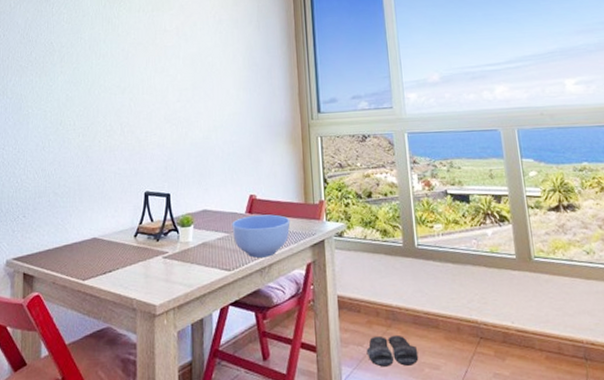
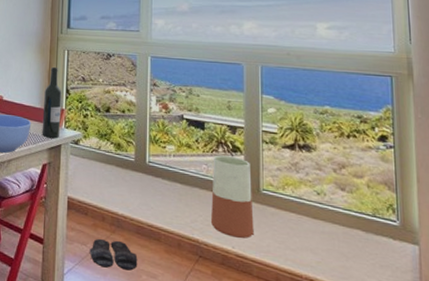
wine bottle: none [300,157,322,235] -> present [42,67,62,139]
vase: none [482,226,531,313] -> present [211,155,254,239]

